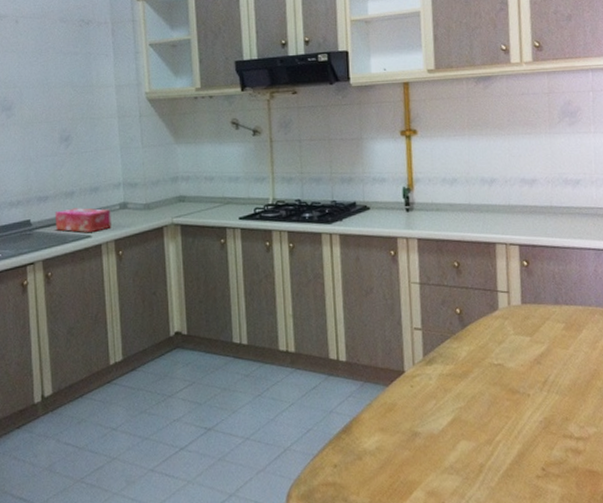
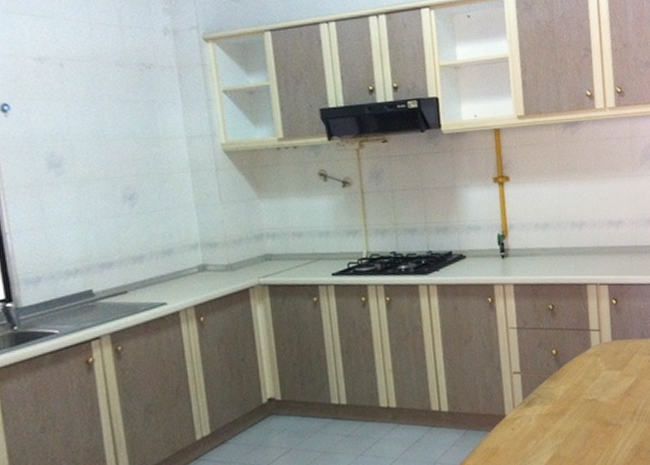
tissue box: present [54,208,112,232] -> none [121,272,191,300]

